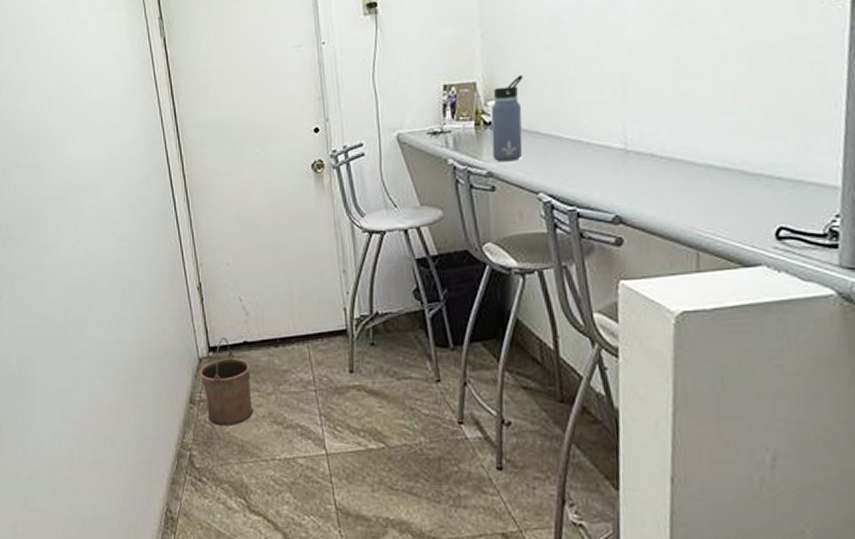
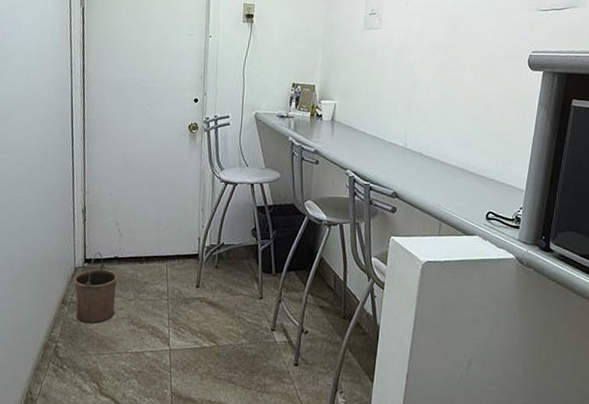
water bottle: present [490,74,524,162] -> none [320,85,347,145]

